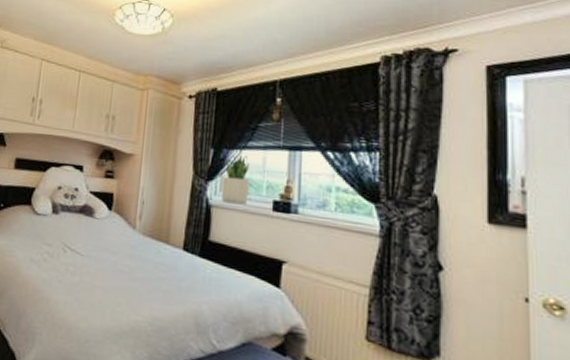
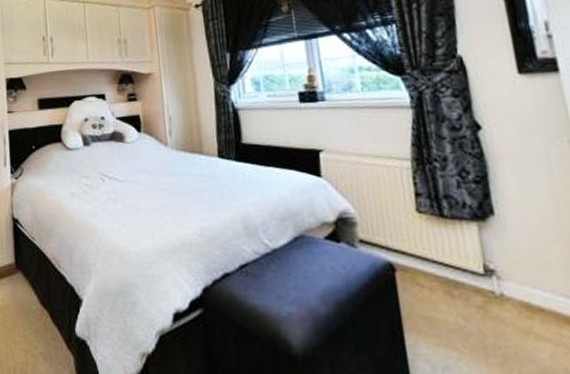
planter: present [221,155,250,206] -> none [242,52,274,104]

